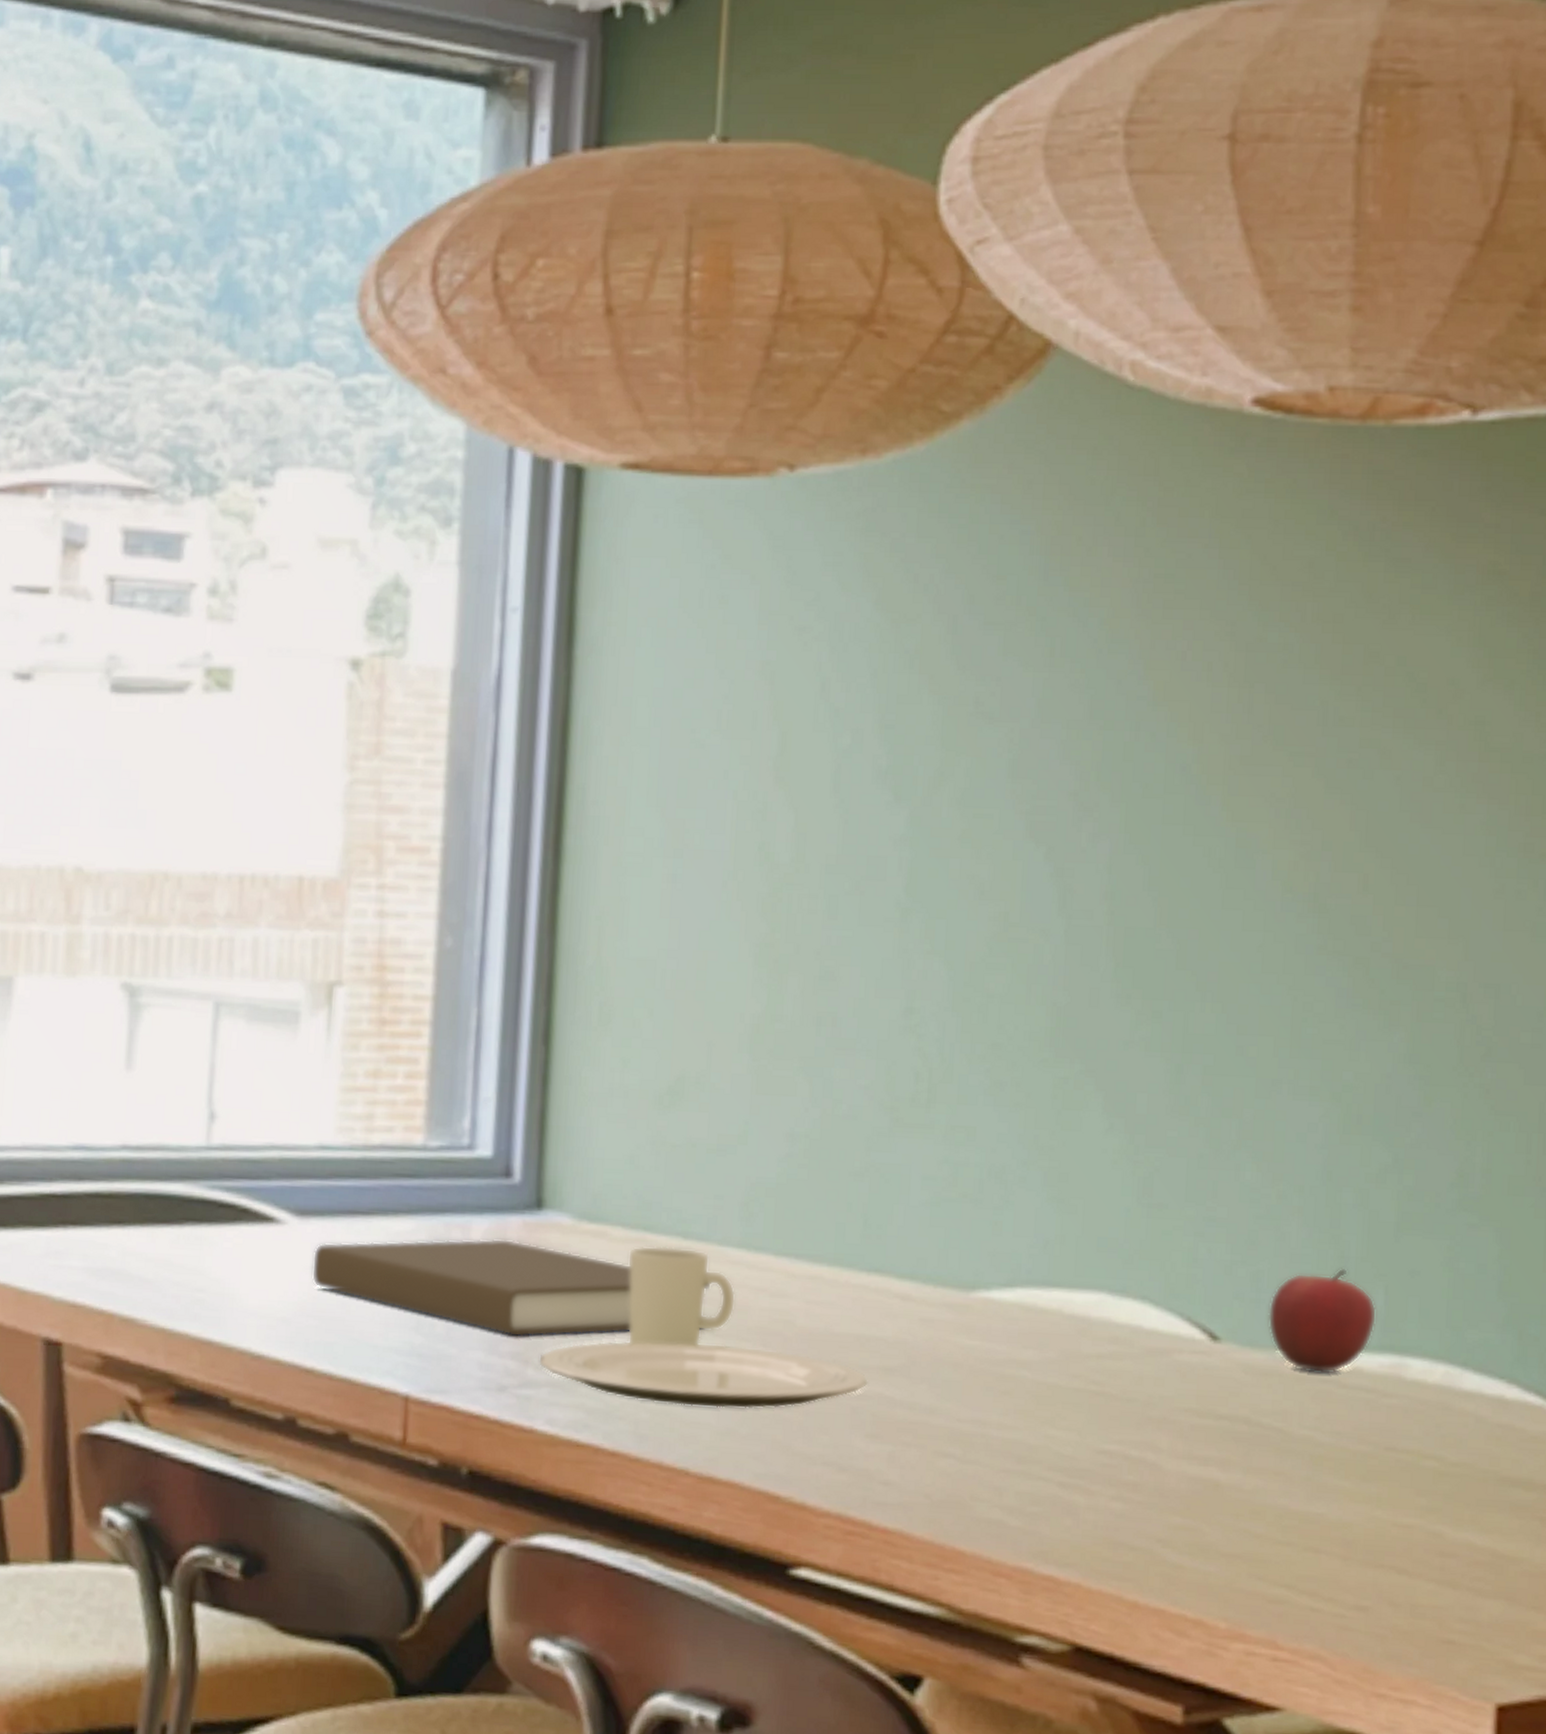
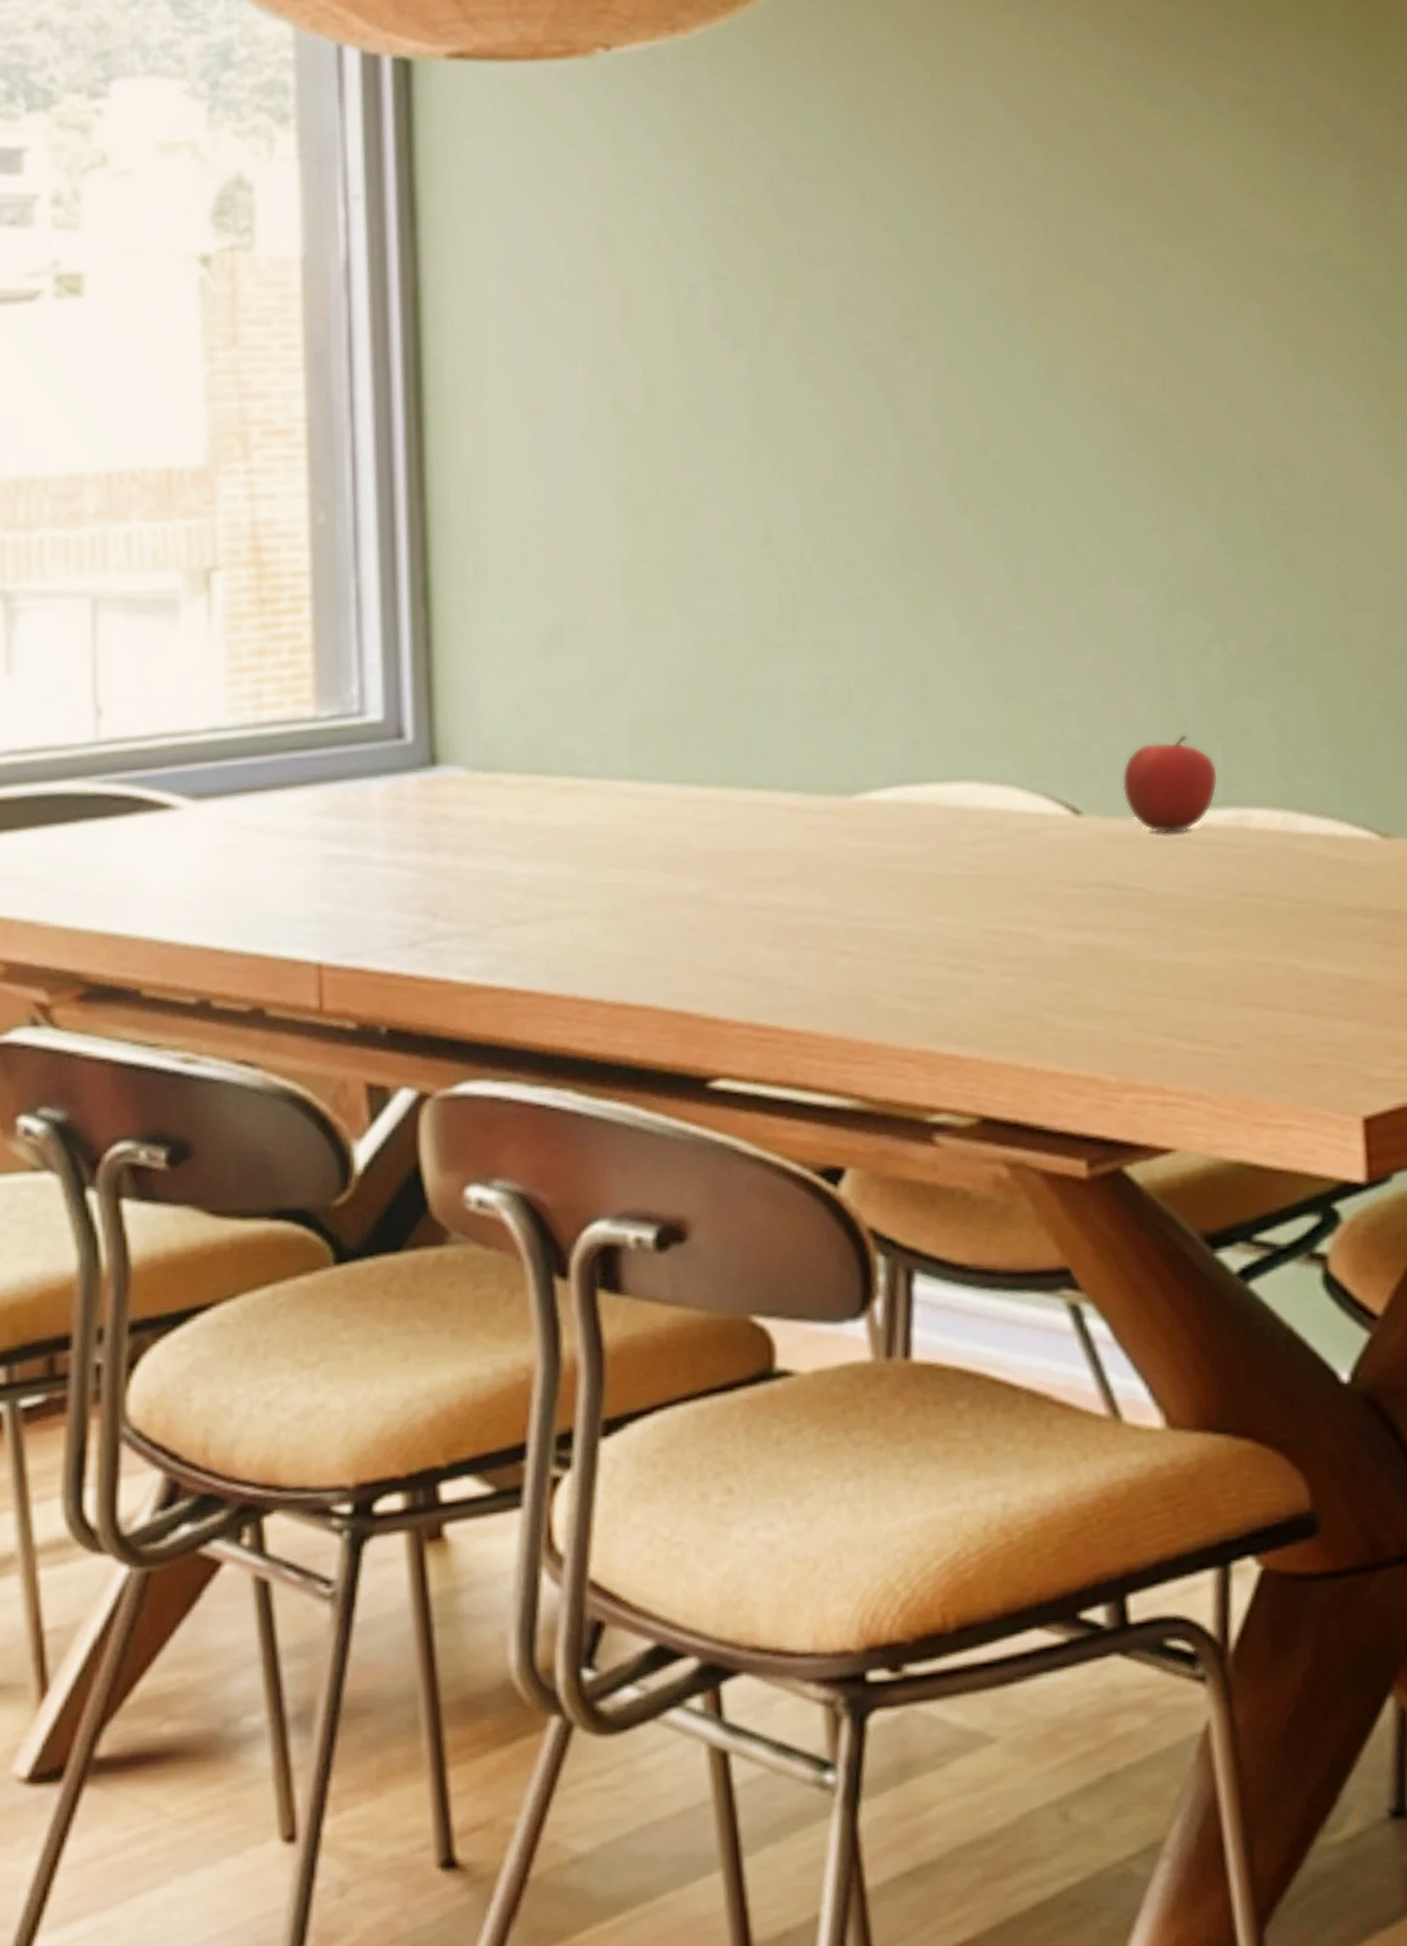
book: present [311,1238,712,1337] -> none [212,798,608,892]
plate: present [539,1340,868,1409] -> none [447,874,765,939]
mug: present [627,1245,736,1346] -> none [524,786,632,885]

